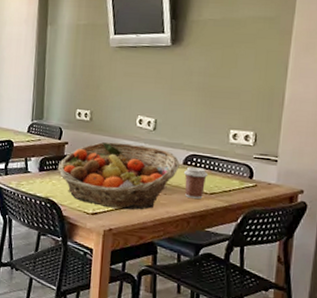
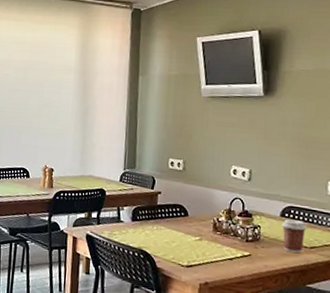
fruit basket: present [57,141,180,210] -> none [150,191,277,263]

